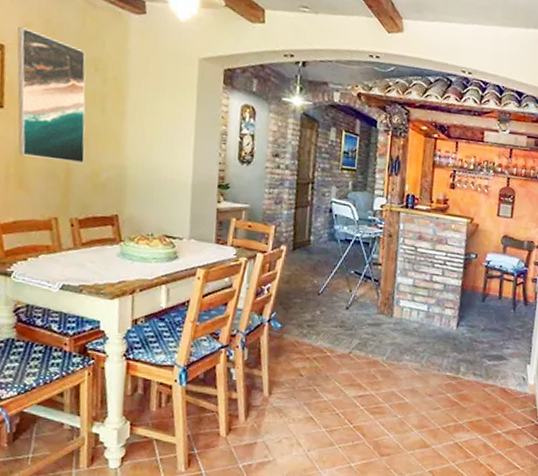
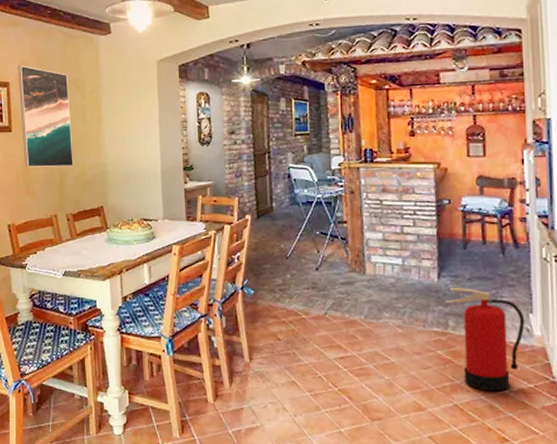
fire extinguisher: none [460,336,523,432] -> present [445,288,525,392]

